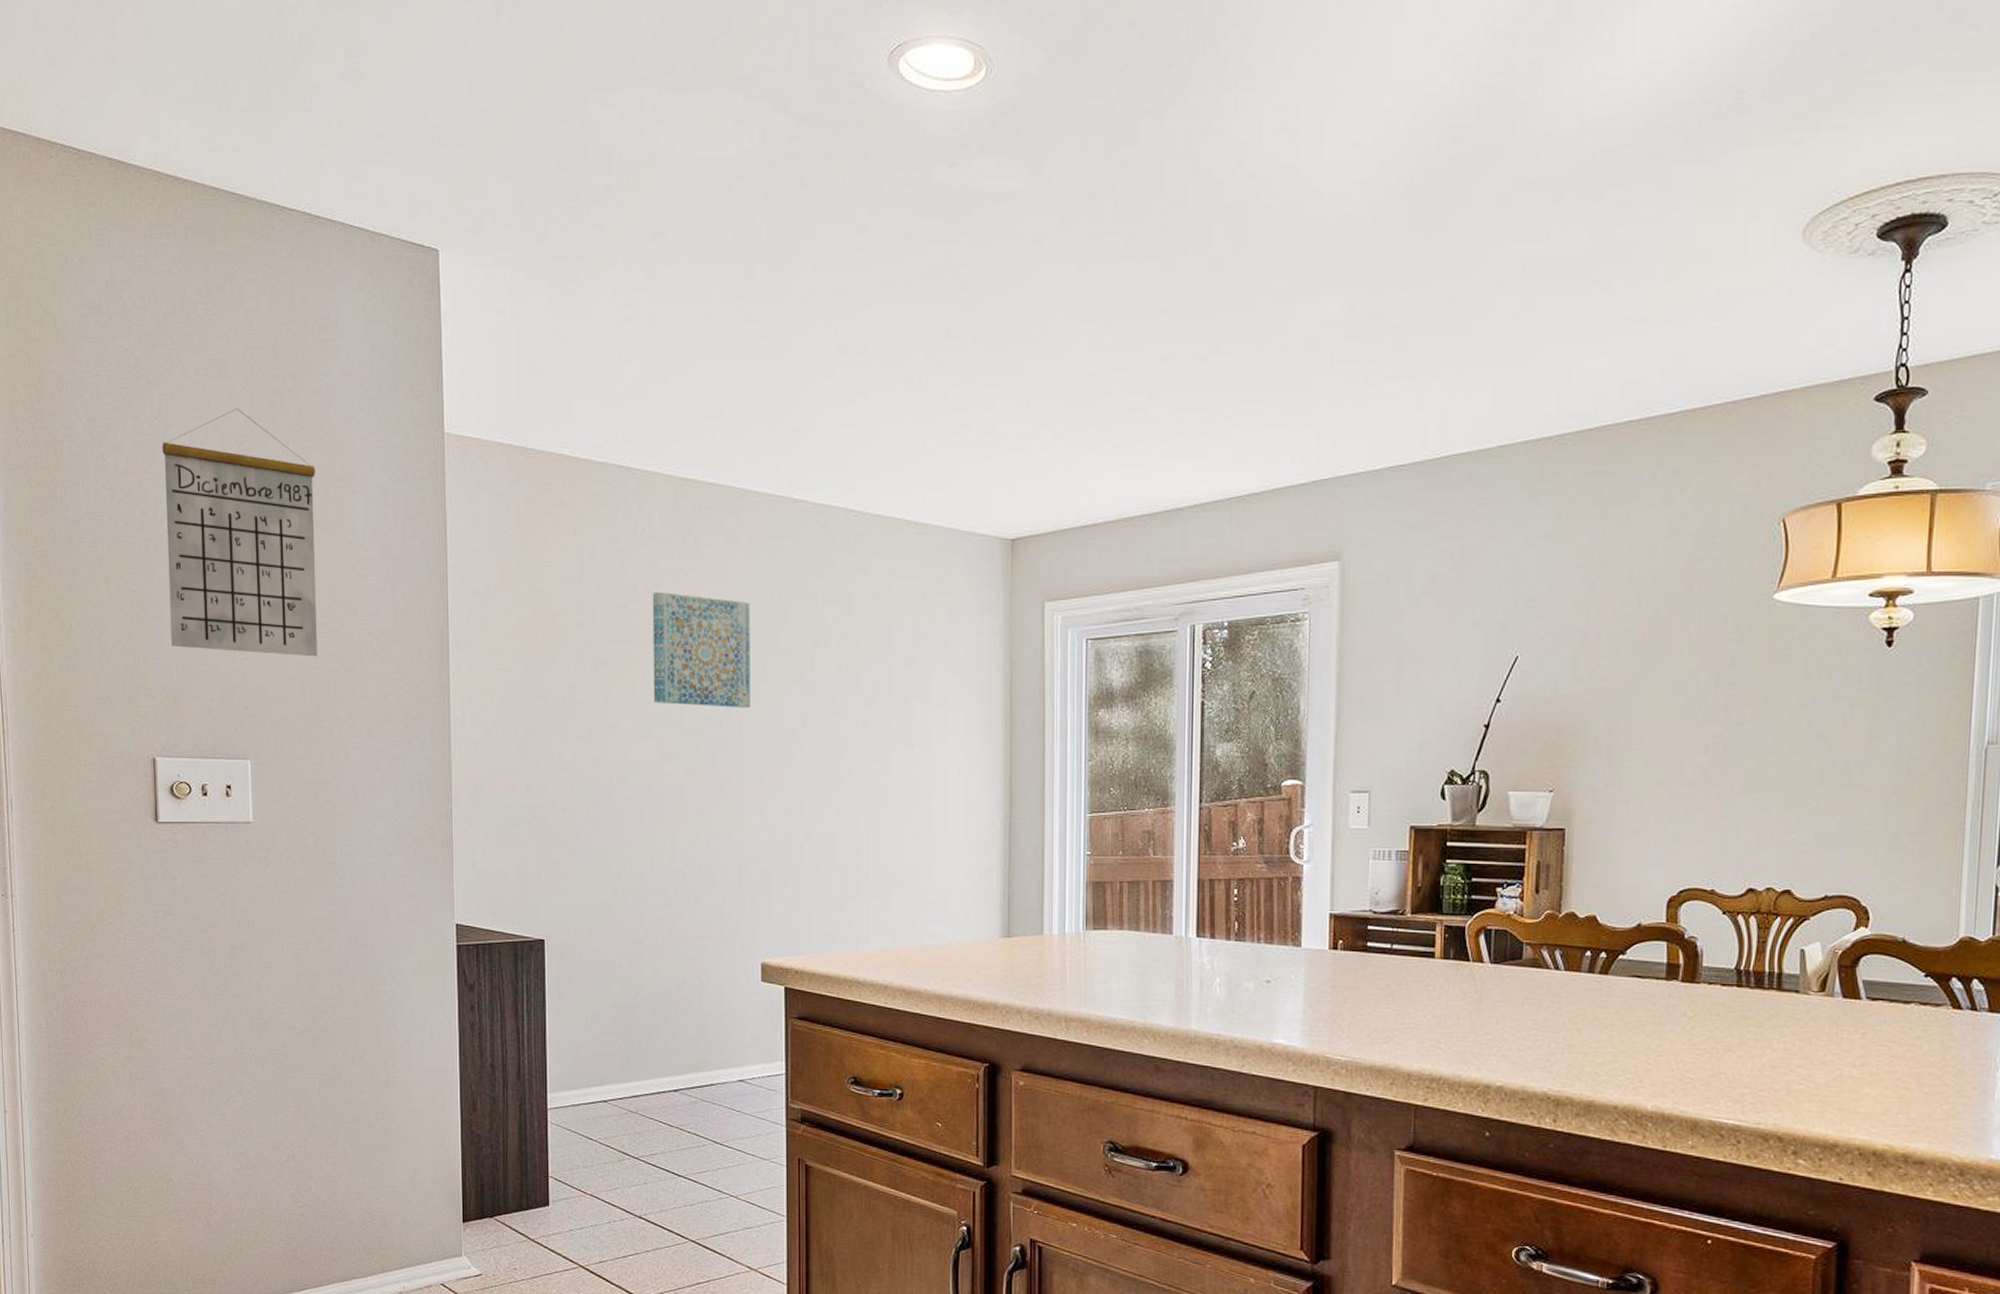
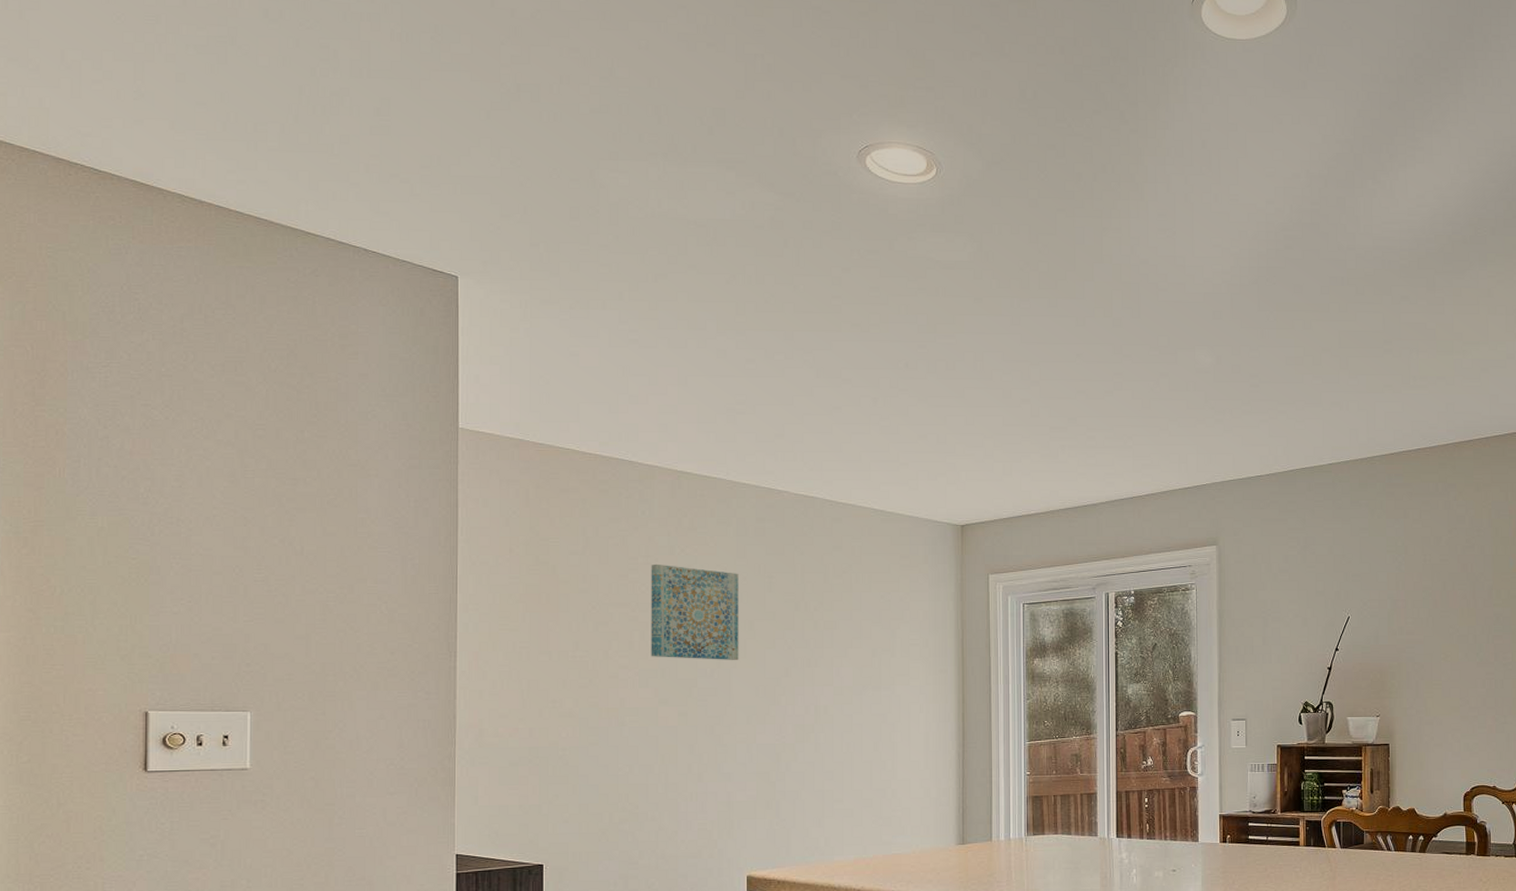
calendar: present [162,407,318,657] -> none [171,400,330,619]

